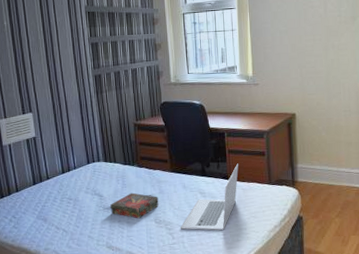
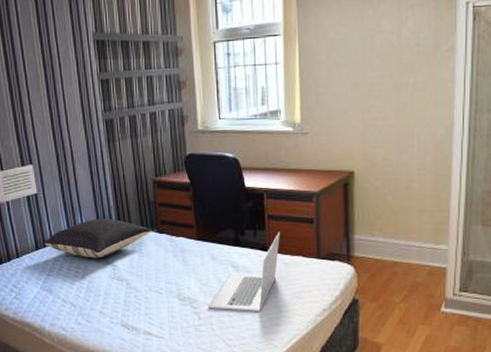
pillow: none [41,156,134,191] -> present [44,218,153,259]
book: present [110,192,159,219] -> none [125,263,182,294]

